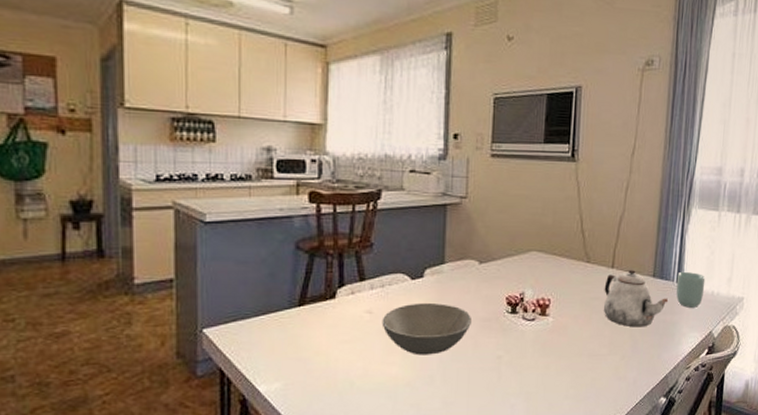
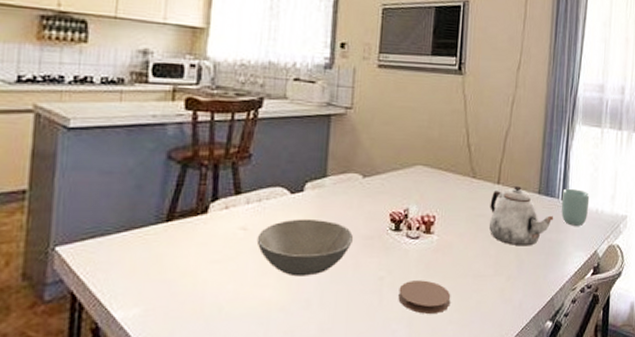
coaster: none [516,359,567,390] -> present [398,280,451,314]

